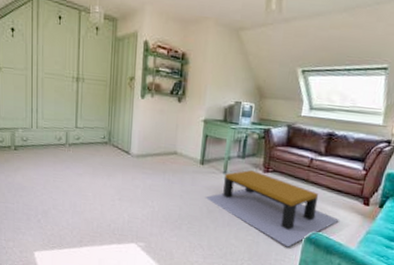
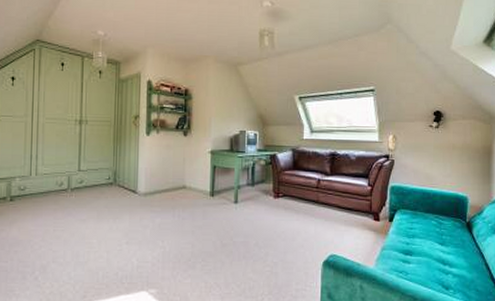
coffee table: present [205,169,339,247] -> none [218,196,354,275]

